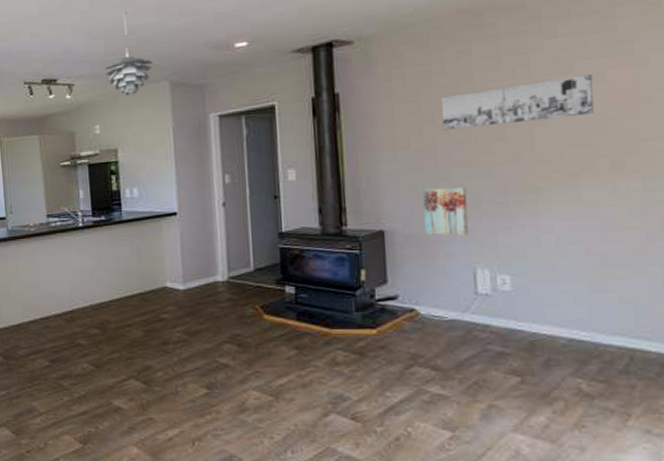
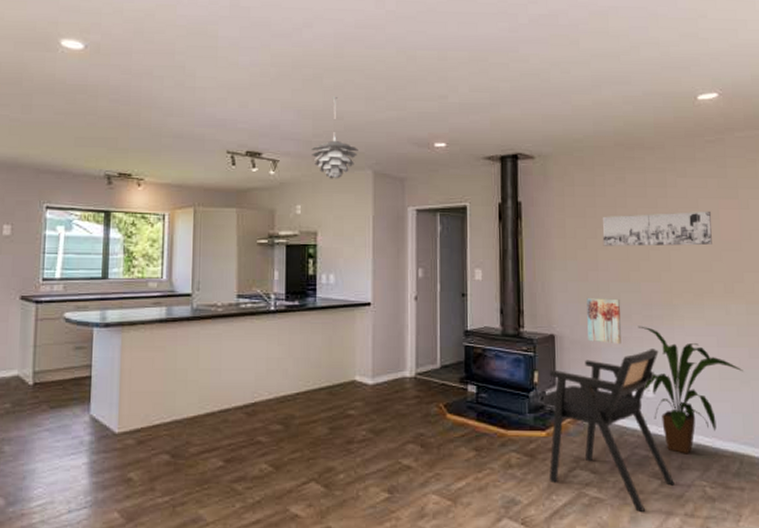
armchair: none [371,238,539,409] -> present [542,349,674,512]
house plant: none [489,214,637,350] -> present [638,326,743,454]

